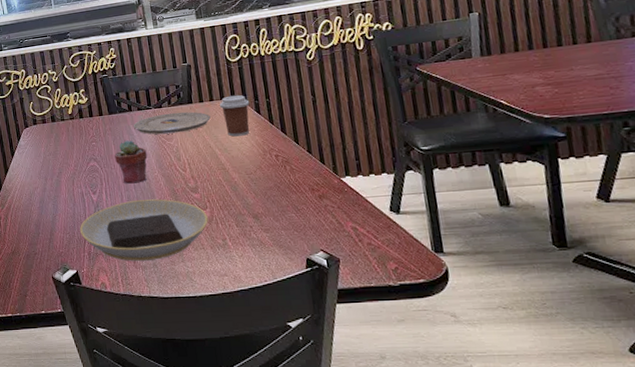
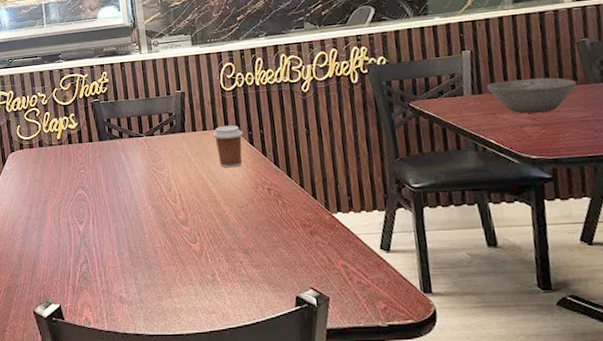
plate: present [79,199,208,261] -> none [64,231,198,296]
potted succulent: present [114,140,148,184] -> none [102,168,137,215]
plate: present [134,111,211,135] -> none [124,141,203,164]
bowl: none [496,36,591,74] -> present [487,77,577,114]

